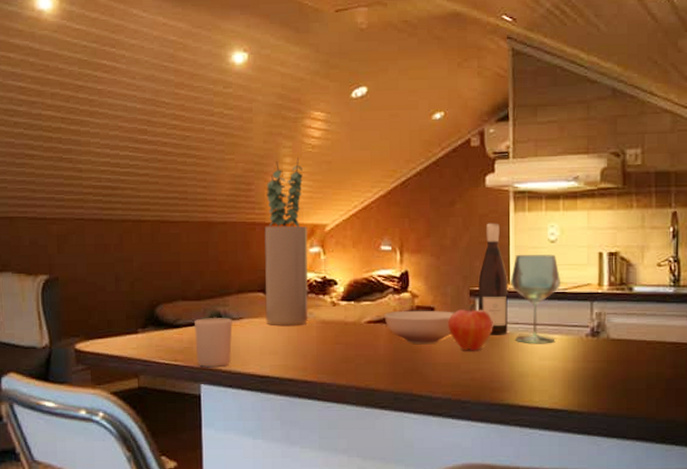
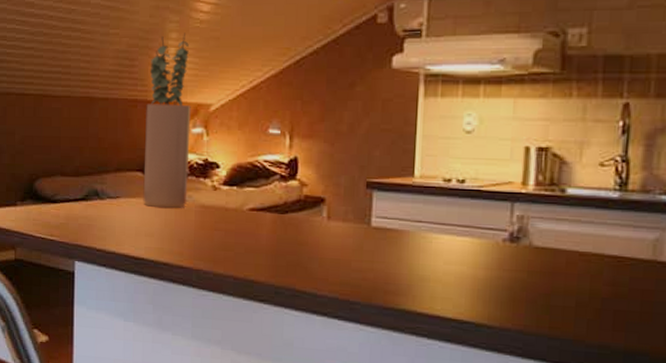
mug: present [194,318,233,367] -> none [71,195,109,245]
bowl: present [384,310,454,344] -> none [268,199,347,237]
fruit: present [447,303,493,351] -> none [338,196,392,249]
bottle: present [478,223,508,335] -> none [375,108,412,233]
wine glass: present [511,254,560,344] -> none [415,146,475,247]

